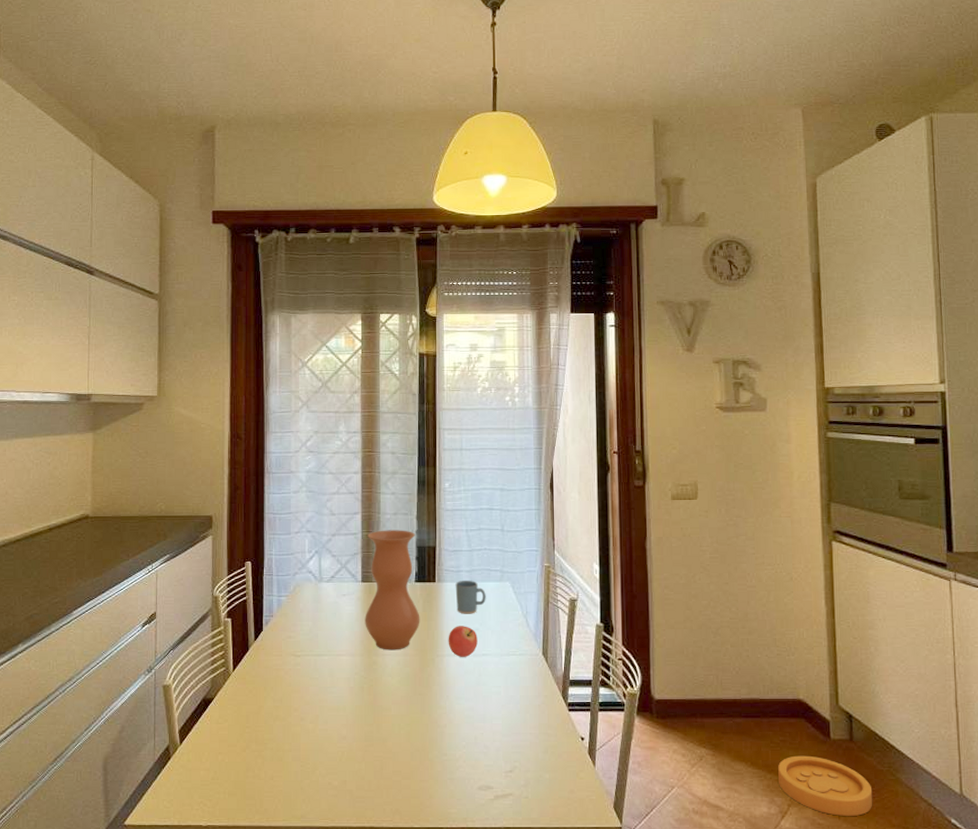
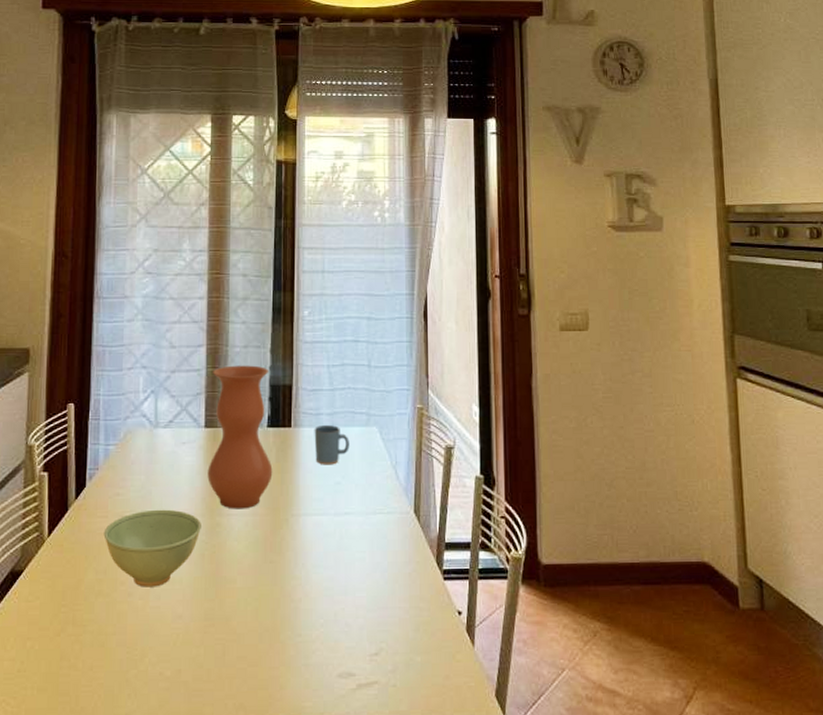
bowl: none [279,650,360,713] -> present [103,509,201,587]
fruit: present [448,626,478,657] -> none [305,479,339,517]
pet bowl: present [778,755,873,817] -> none [682,628,788,701]

